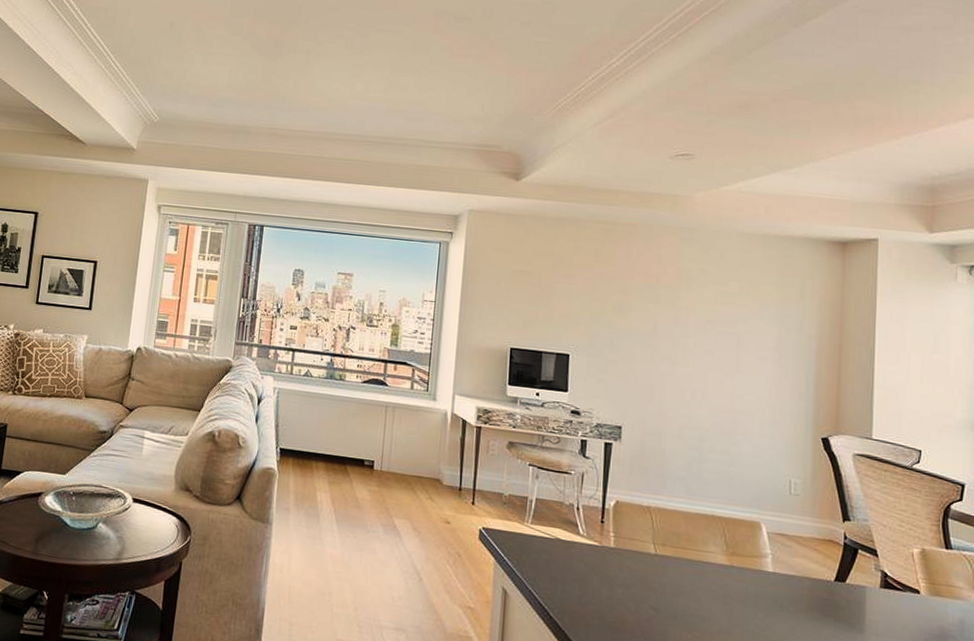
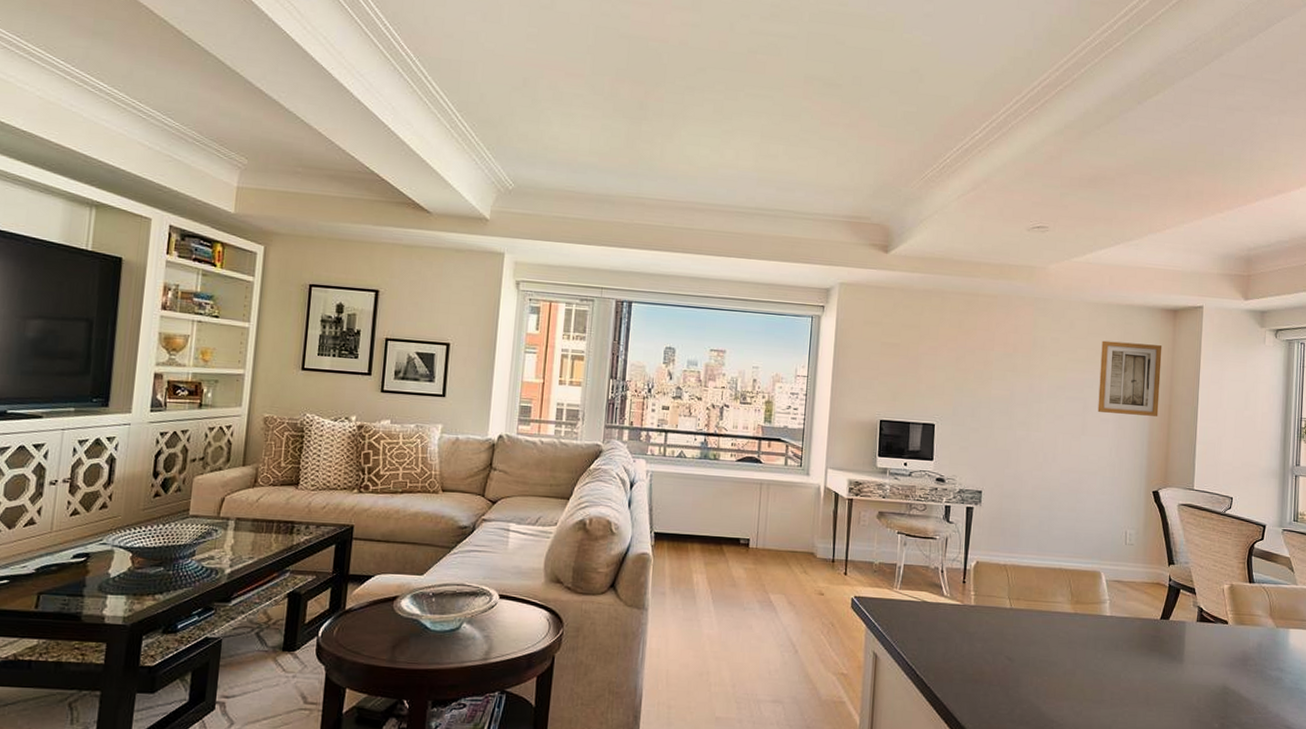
wall art: none [754,273,830,357] -> present [1097,340,1162,417]

